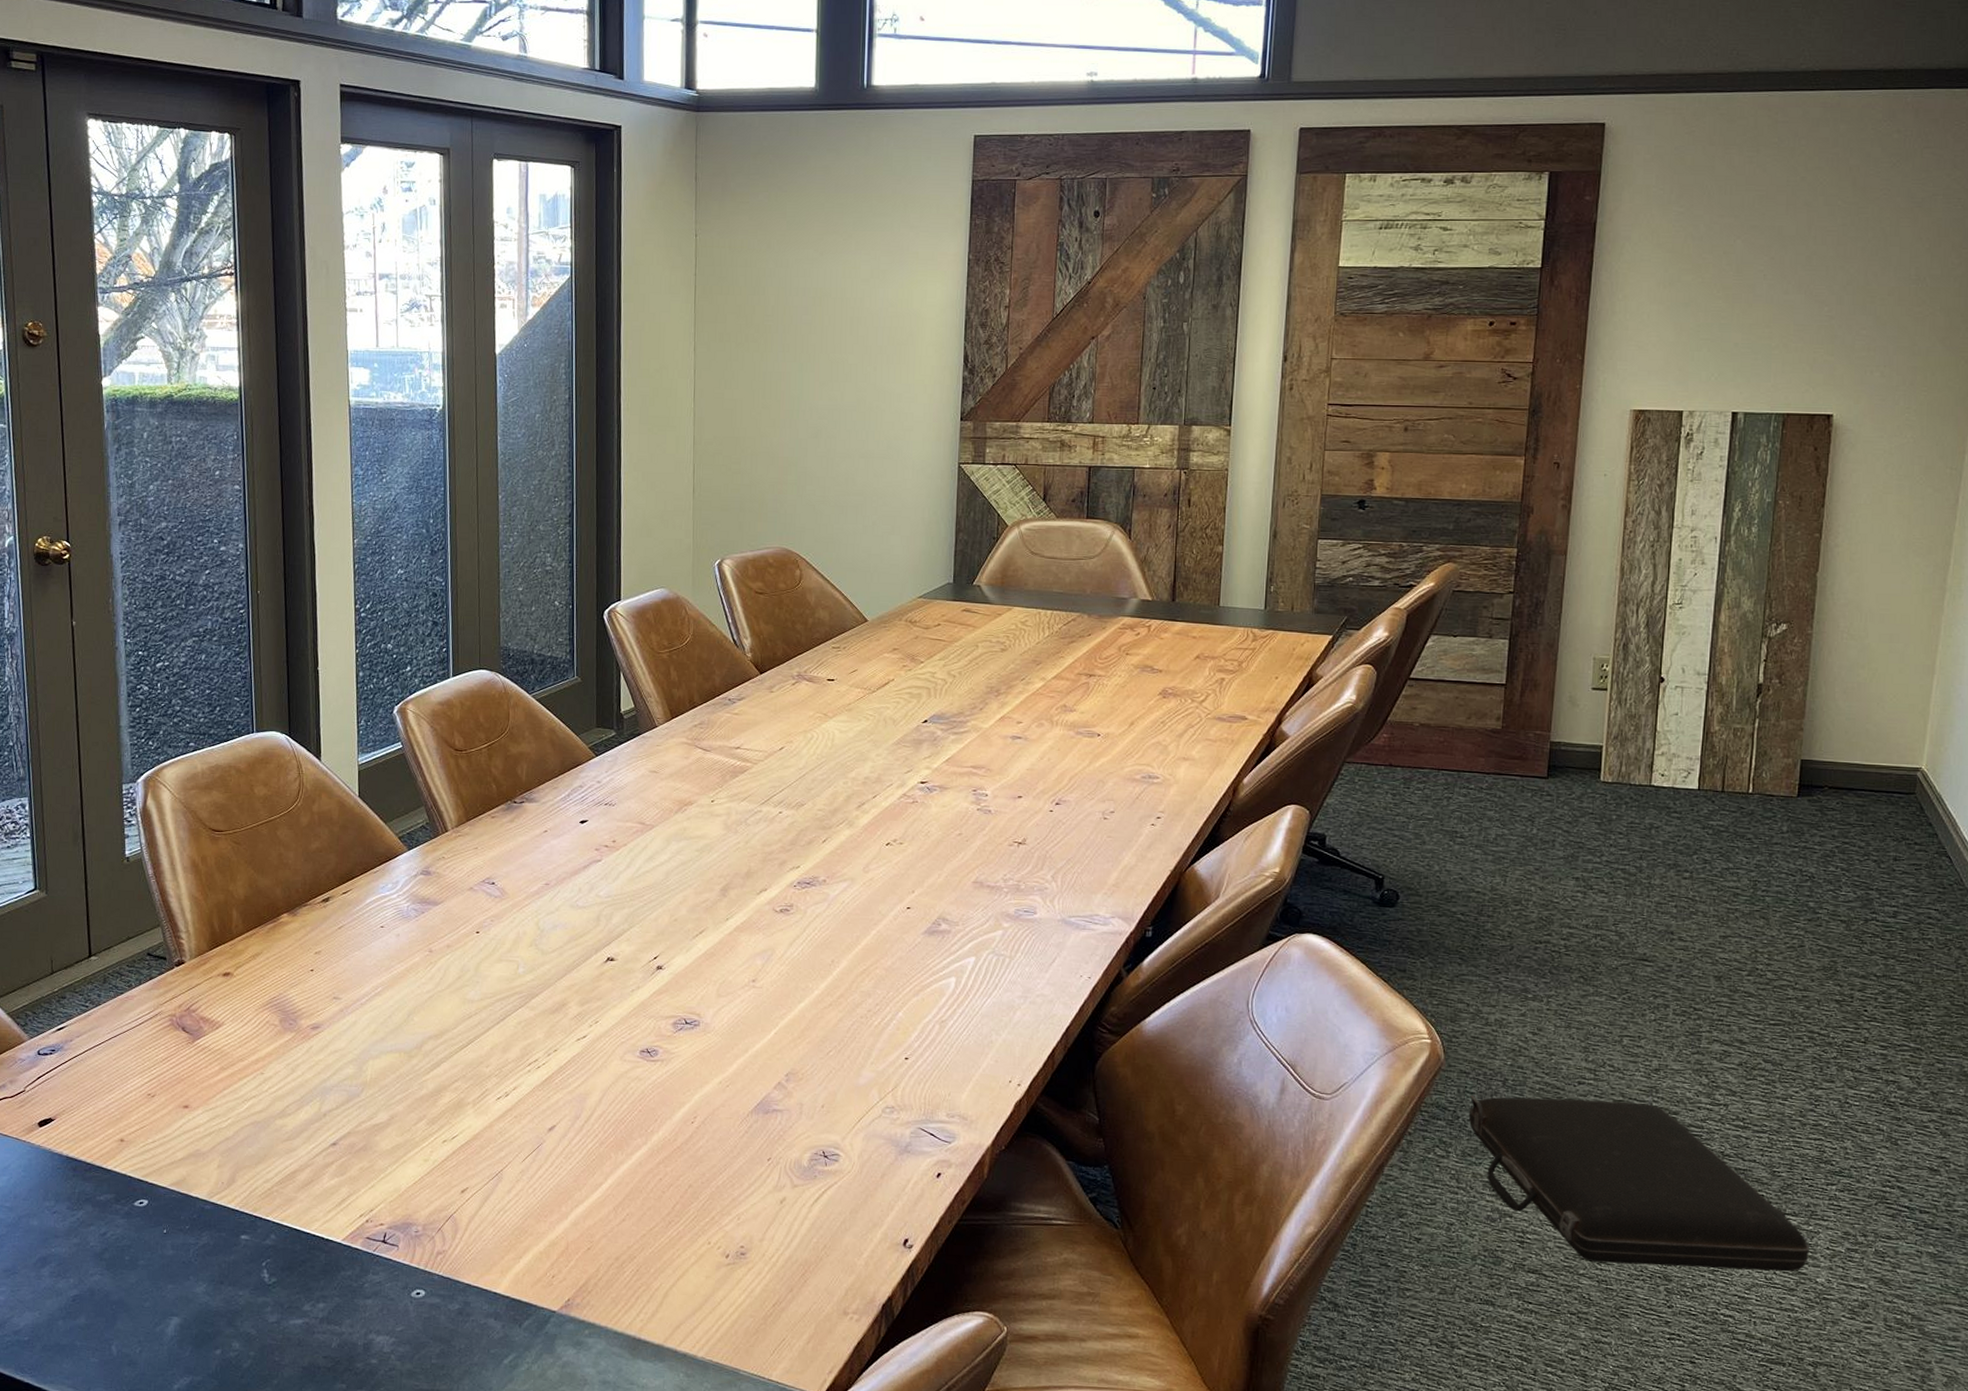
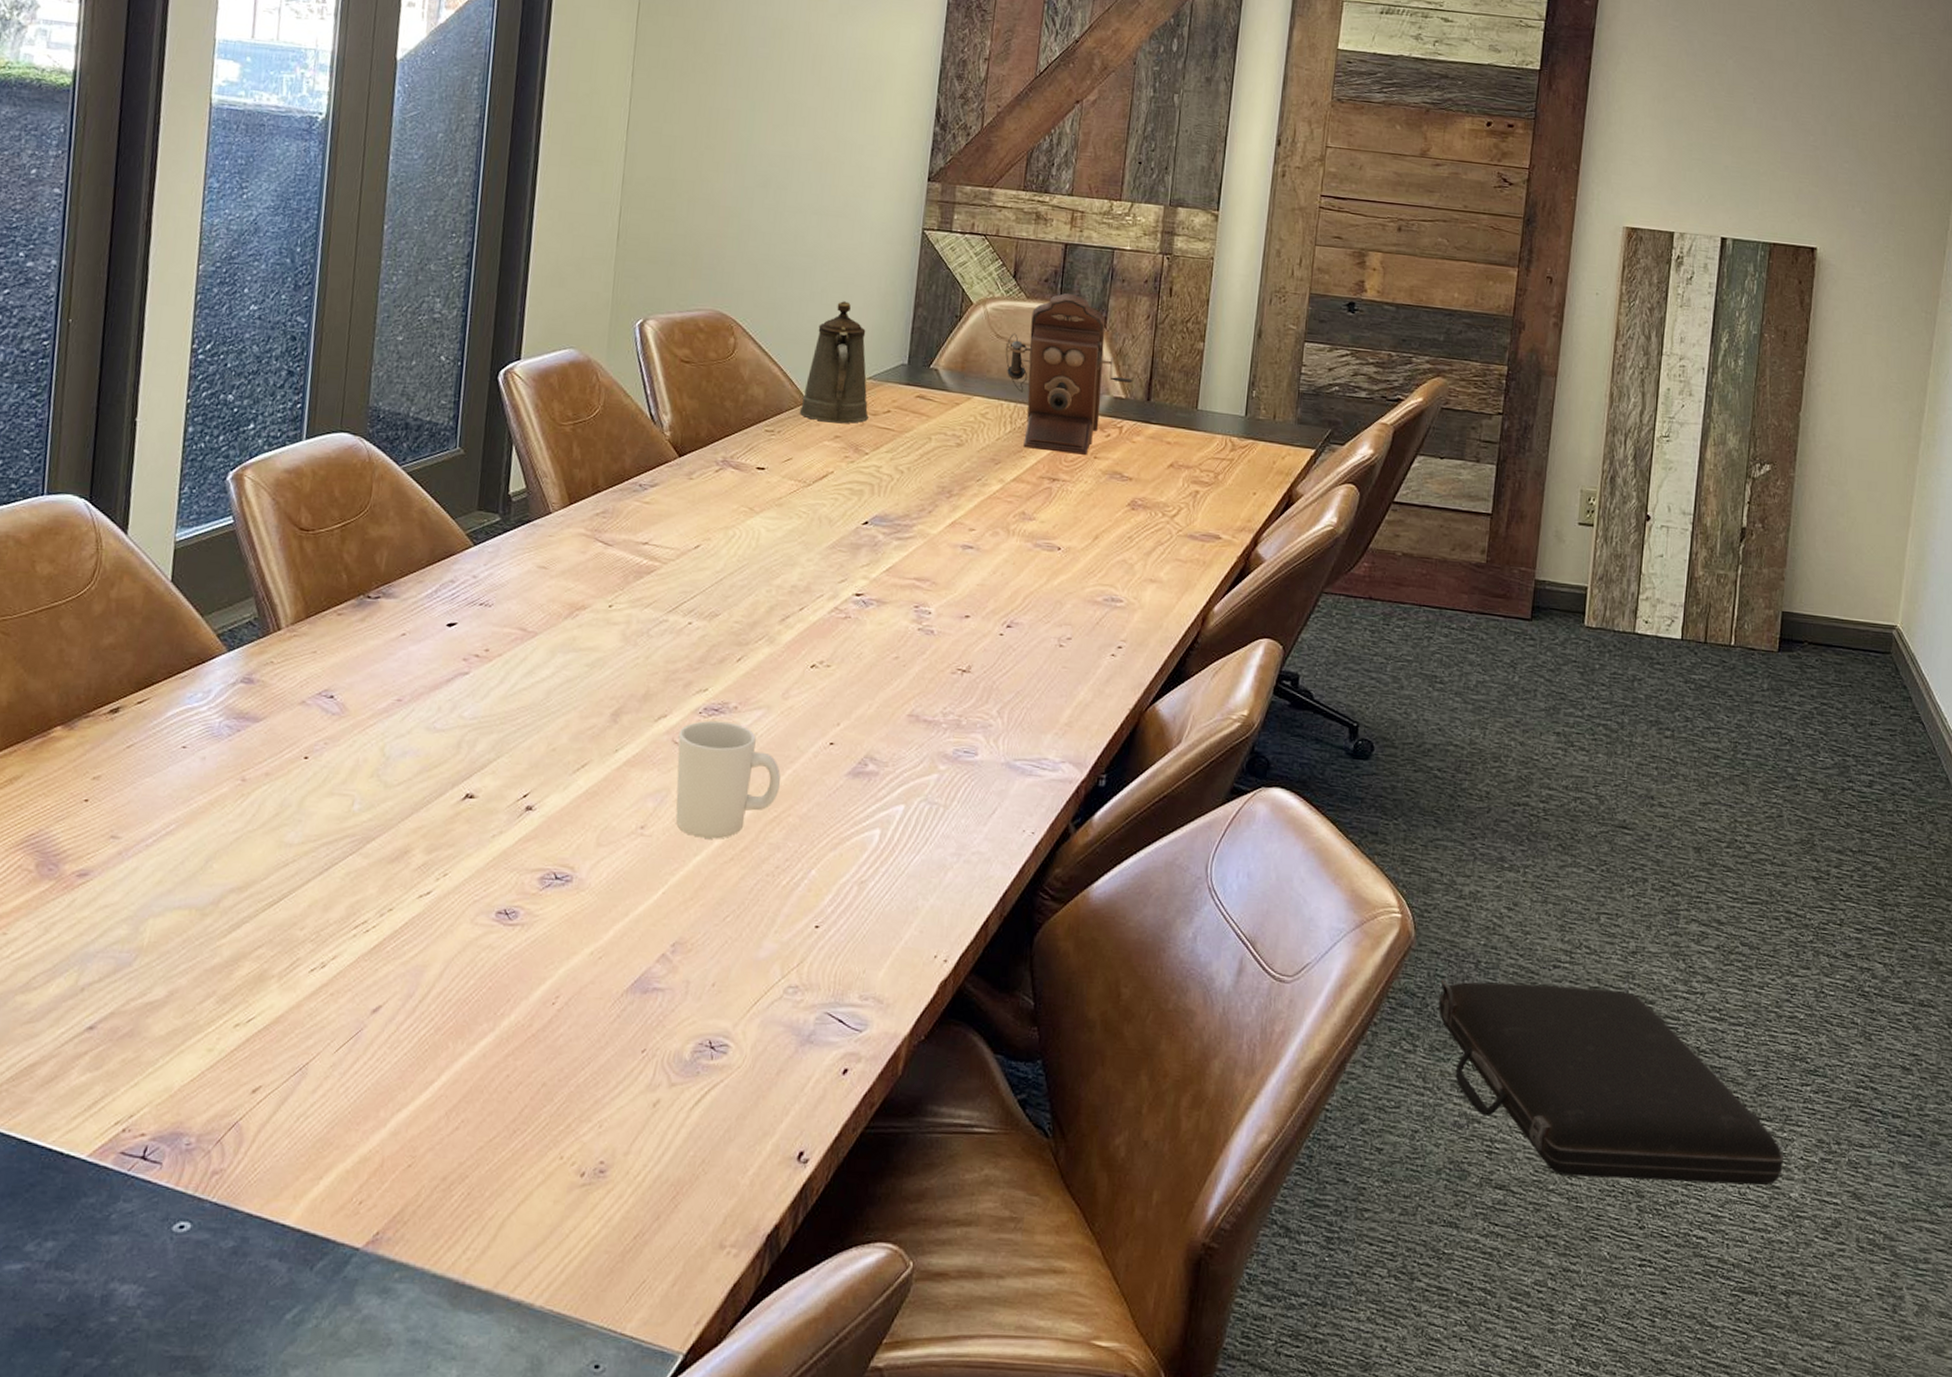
mug: none [778,892,867,989] -> present [675,720,781,839]
coffee pot: none [860,532,921,638] -> present [799,301,869,424]
telephone: none [1039,510,1158,652] -> present [1005,292,1133,455]

